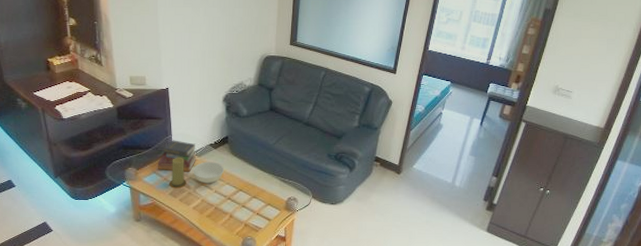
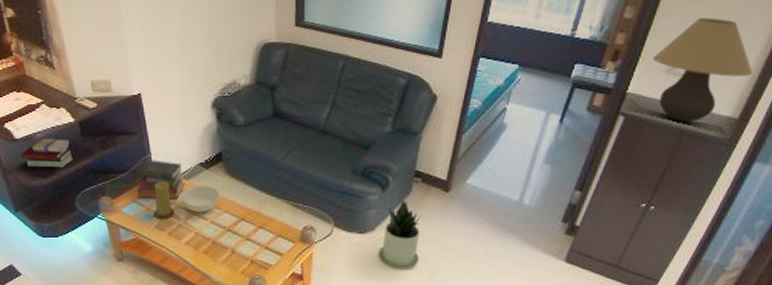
books: none [66,119,108,144] -> present [21,138,73,169]
planter: none [346,179,379,234] -> present [378,200,421,269]
table lamp: none [544,56,611,128] -> present [653,18,753,122]

